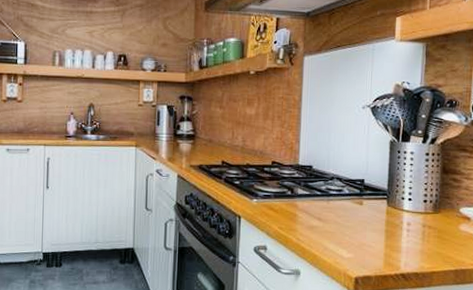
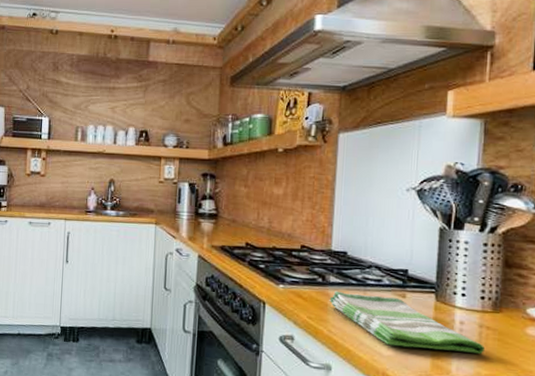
dish towel: none [297,202,427,250] -> present [329,290,485,354]

